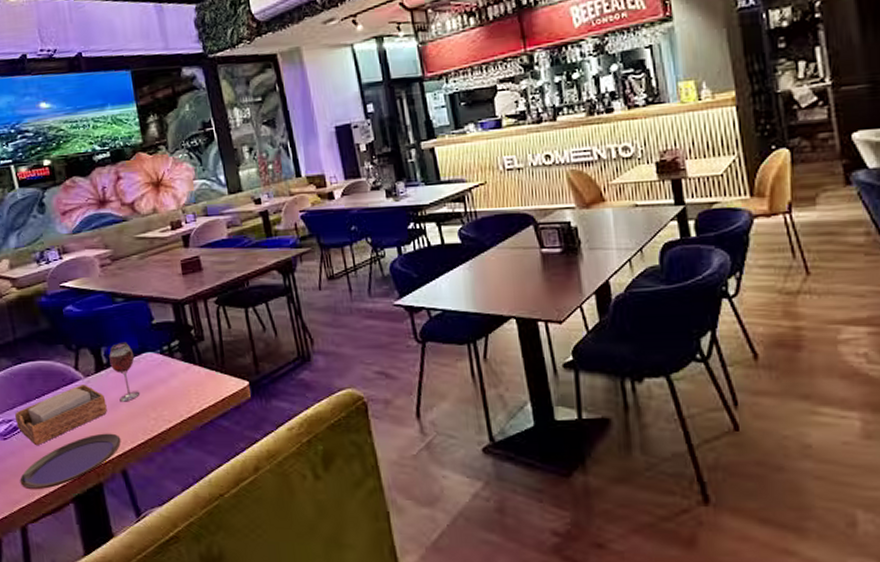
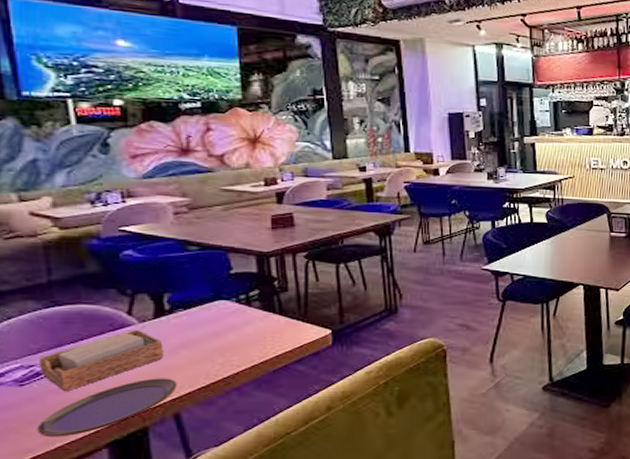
wineglass: present [109,342,139,402] -> none [173,289,205,348]

